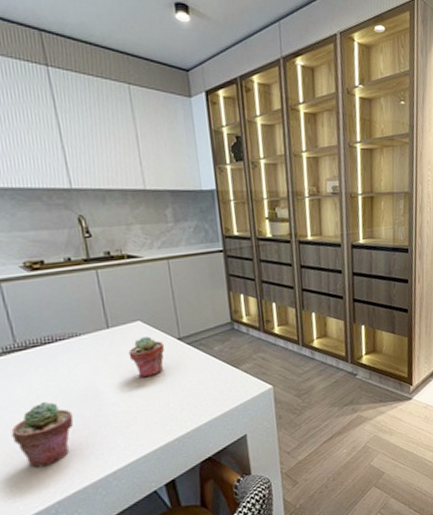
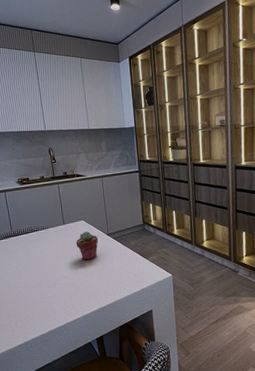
potted succulent: present [11,402,74,468] -> none [8,271,42,315]

